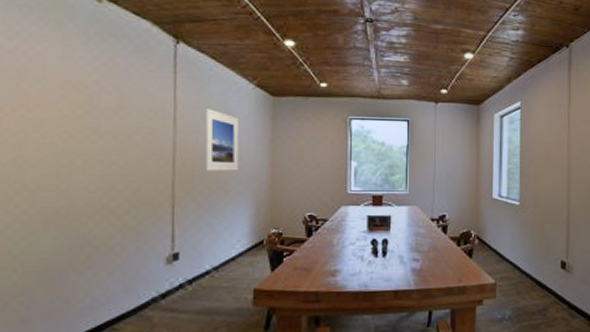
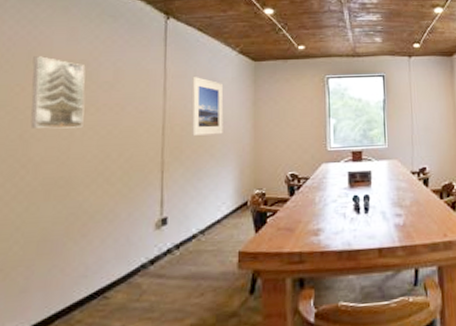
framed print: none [23,74,85,156] -> present [30,56,86,129]

